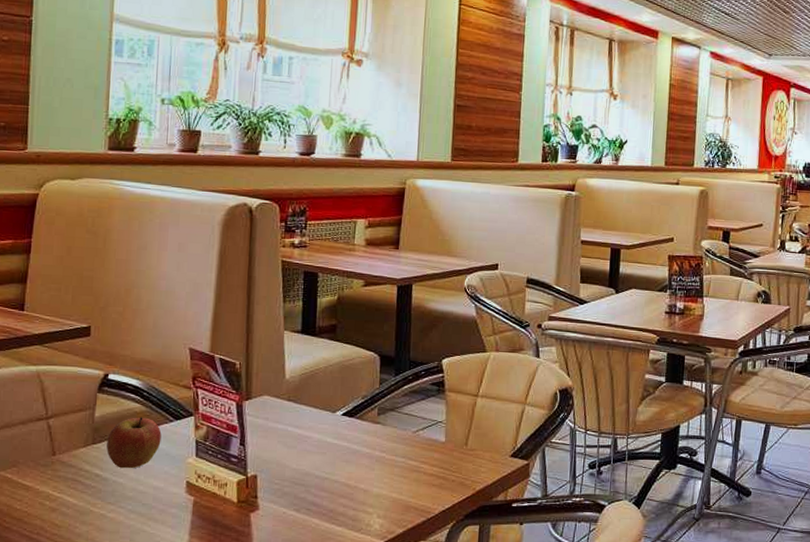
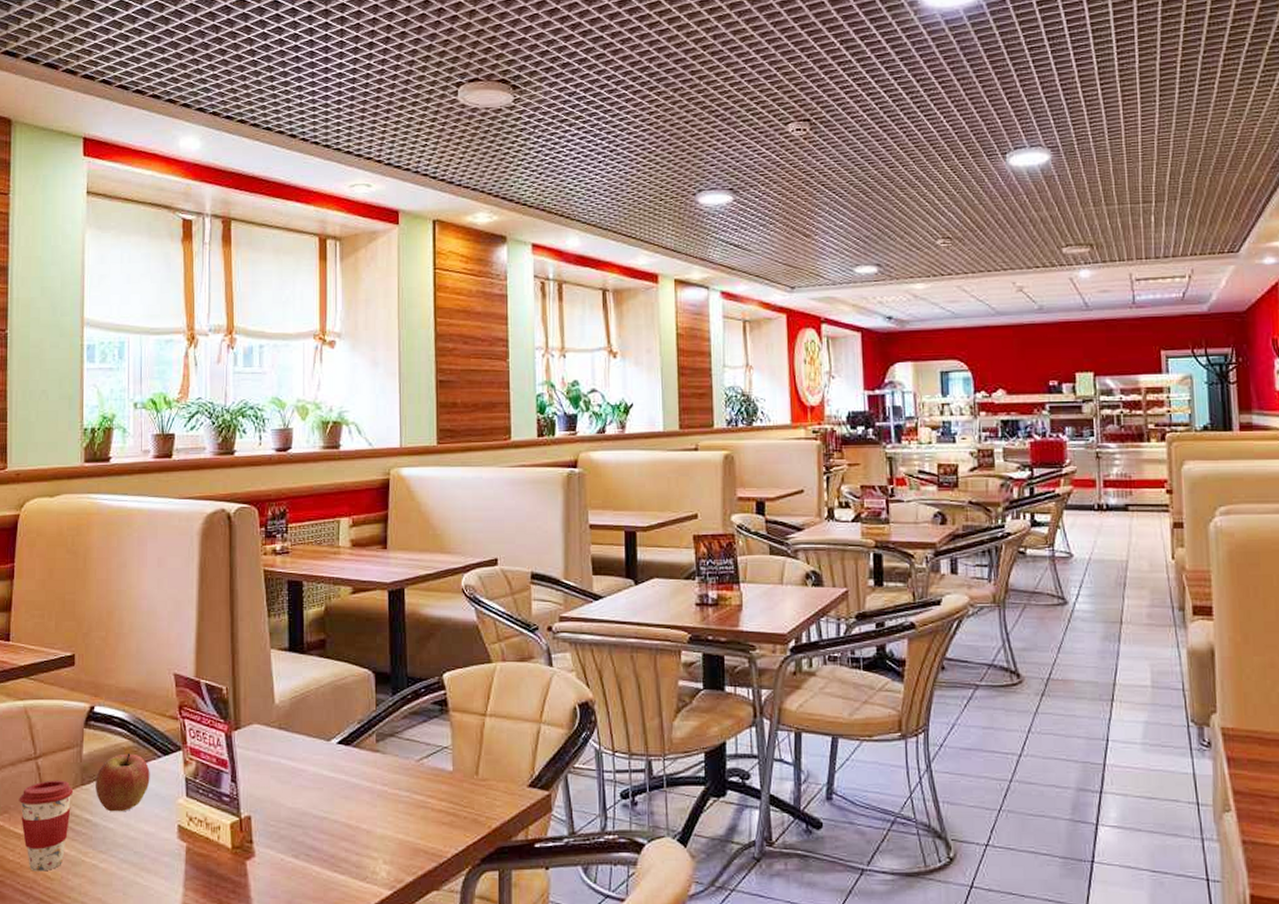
coffee cup: none [28,438,85,520] -> present [19,780,74,872]

